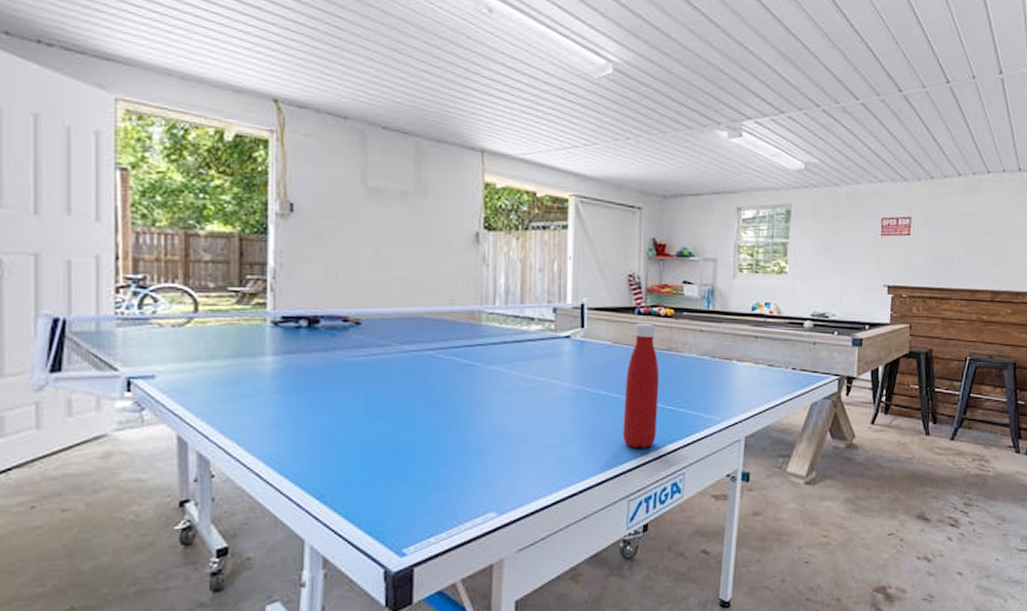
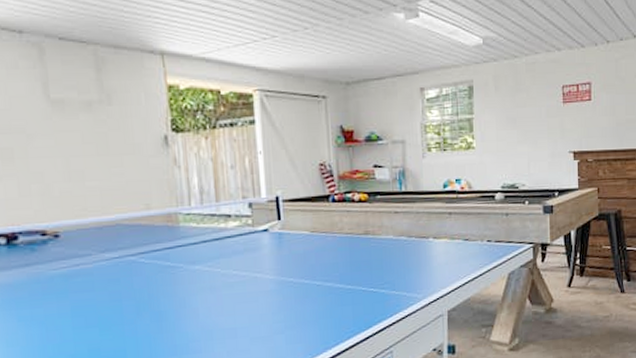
bottle: present [622,323,660,448] -> none [326,209,361,332]

